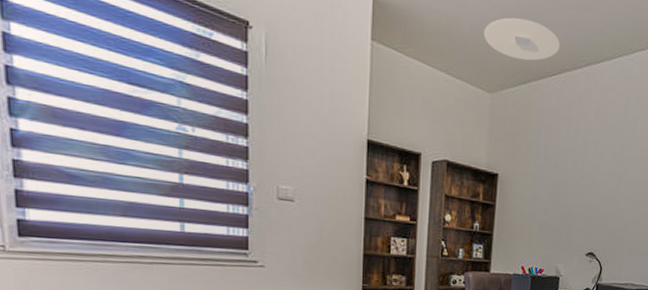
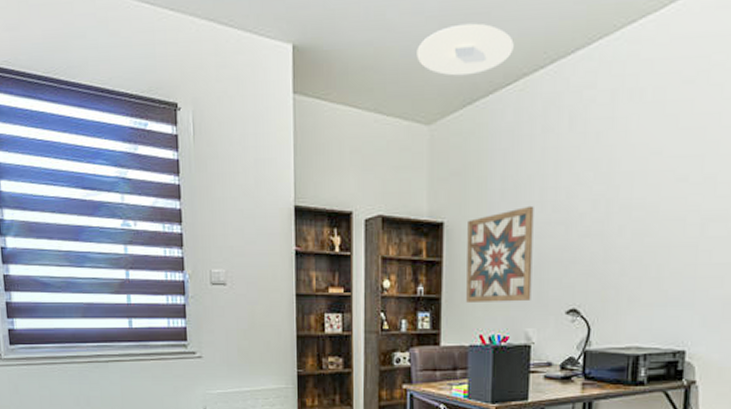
wall art: none [513,171,568,244] -> present [466,205,534,302]

